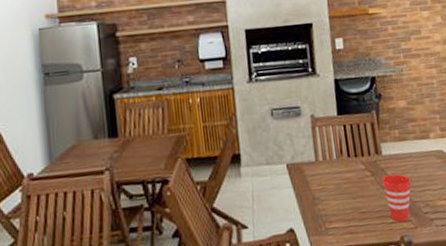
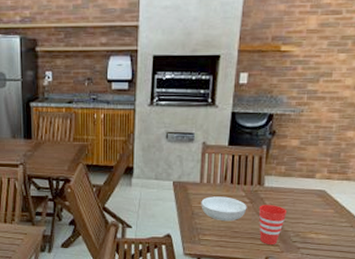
serving bowl: none [320,173,370,202] -> present [201,196,247,222]

